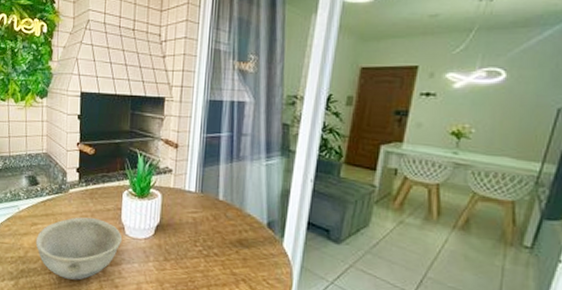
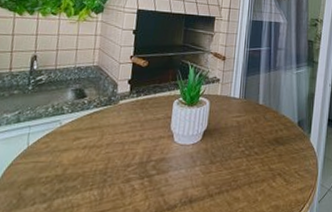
bowl: present [35,217,123,280] -> none [76,128,171,194]

